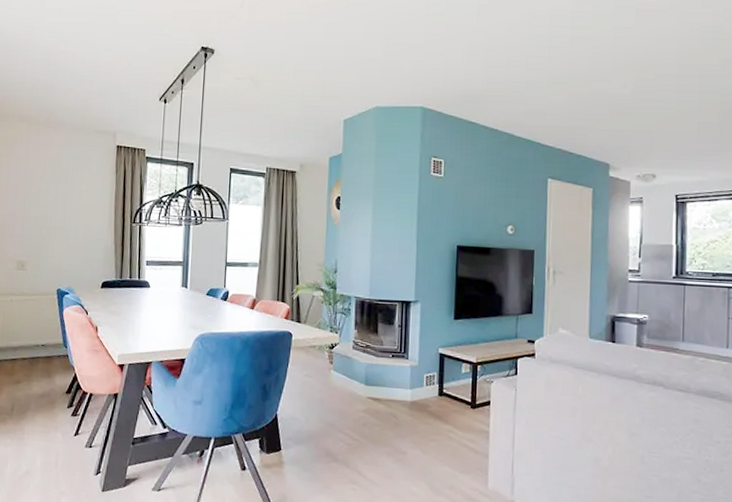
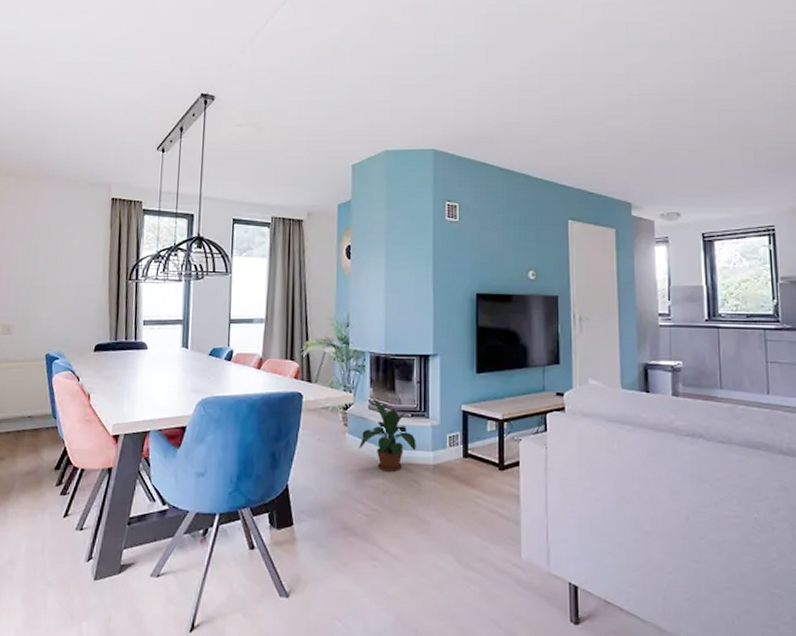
potted plant: none [343,340,396,406] -> present [359,399,416,472]

